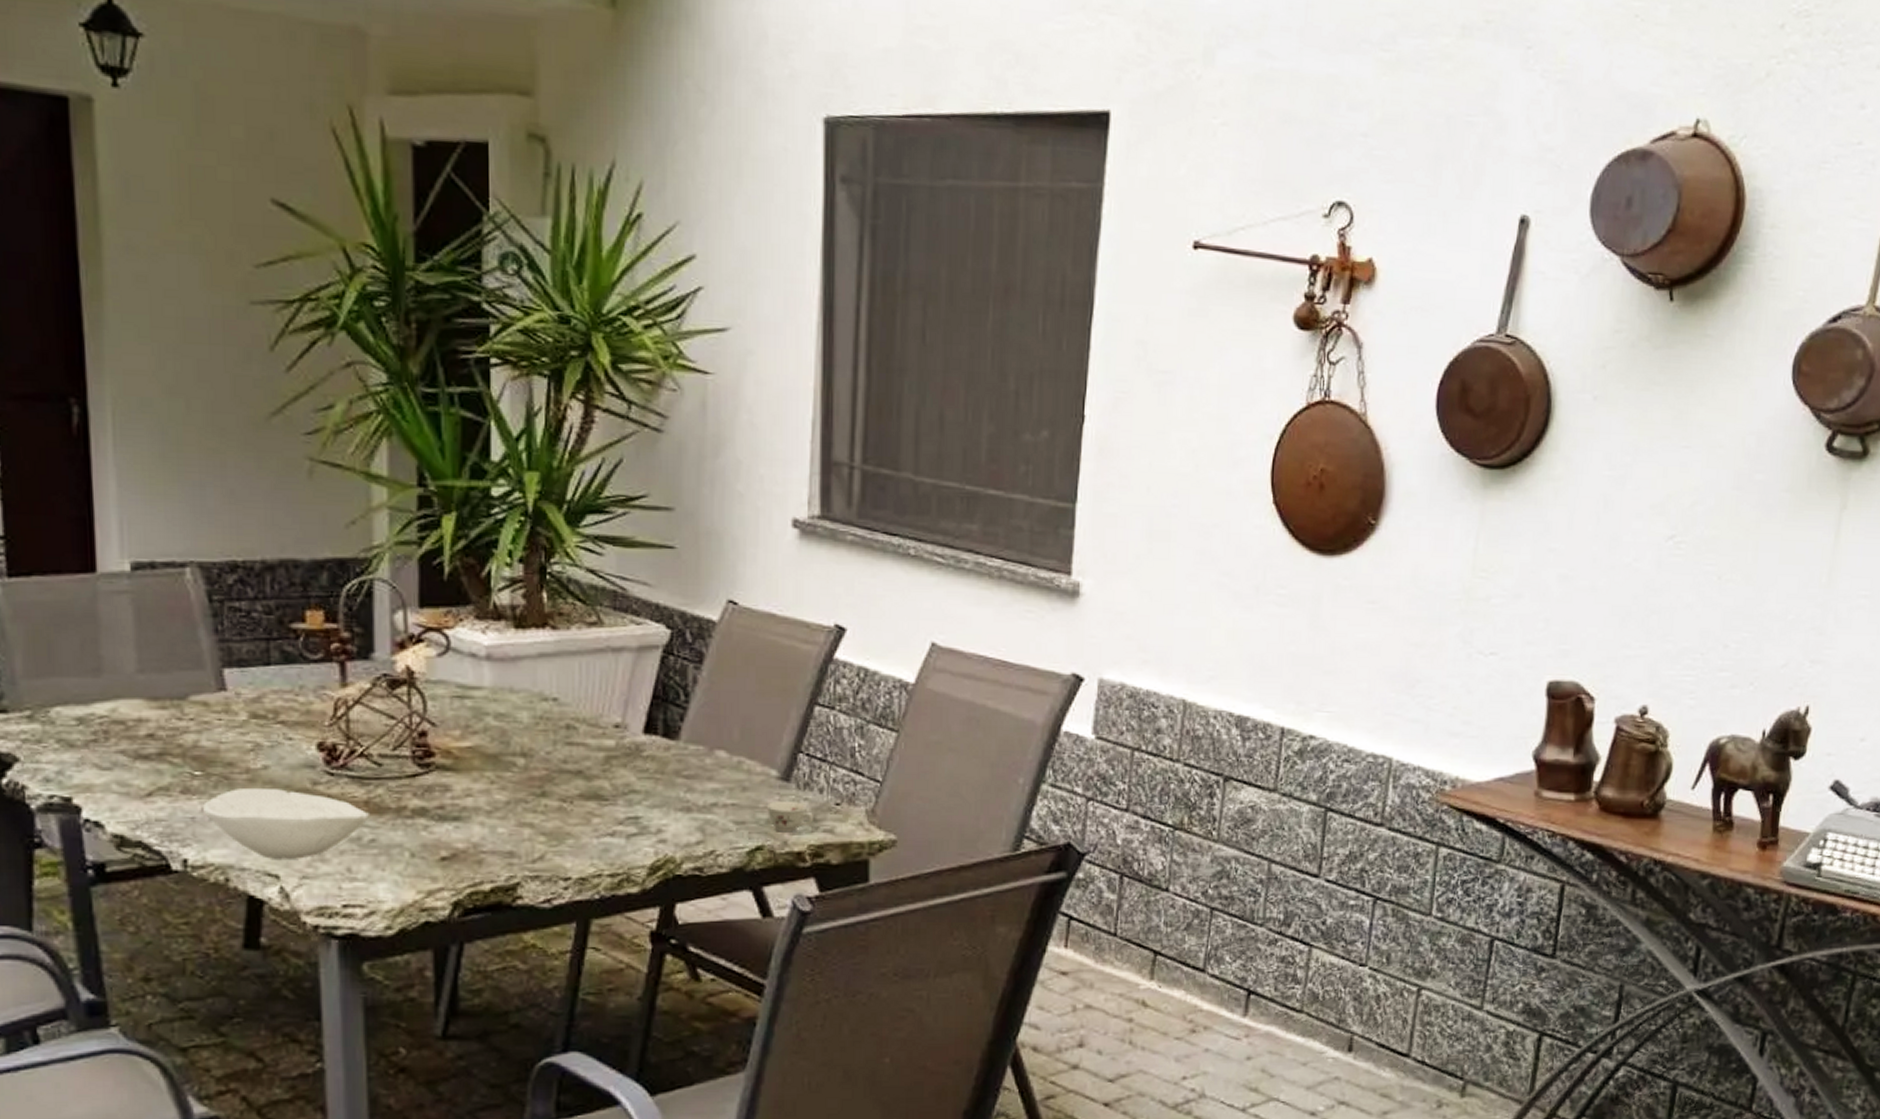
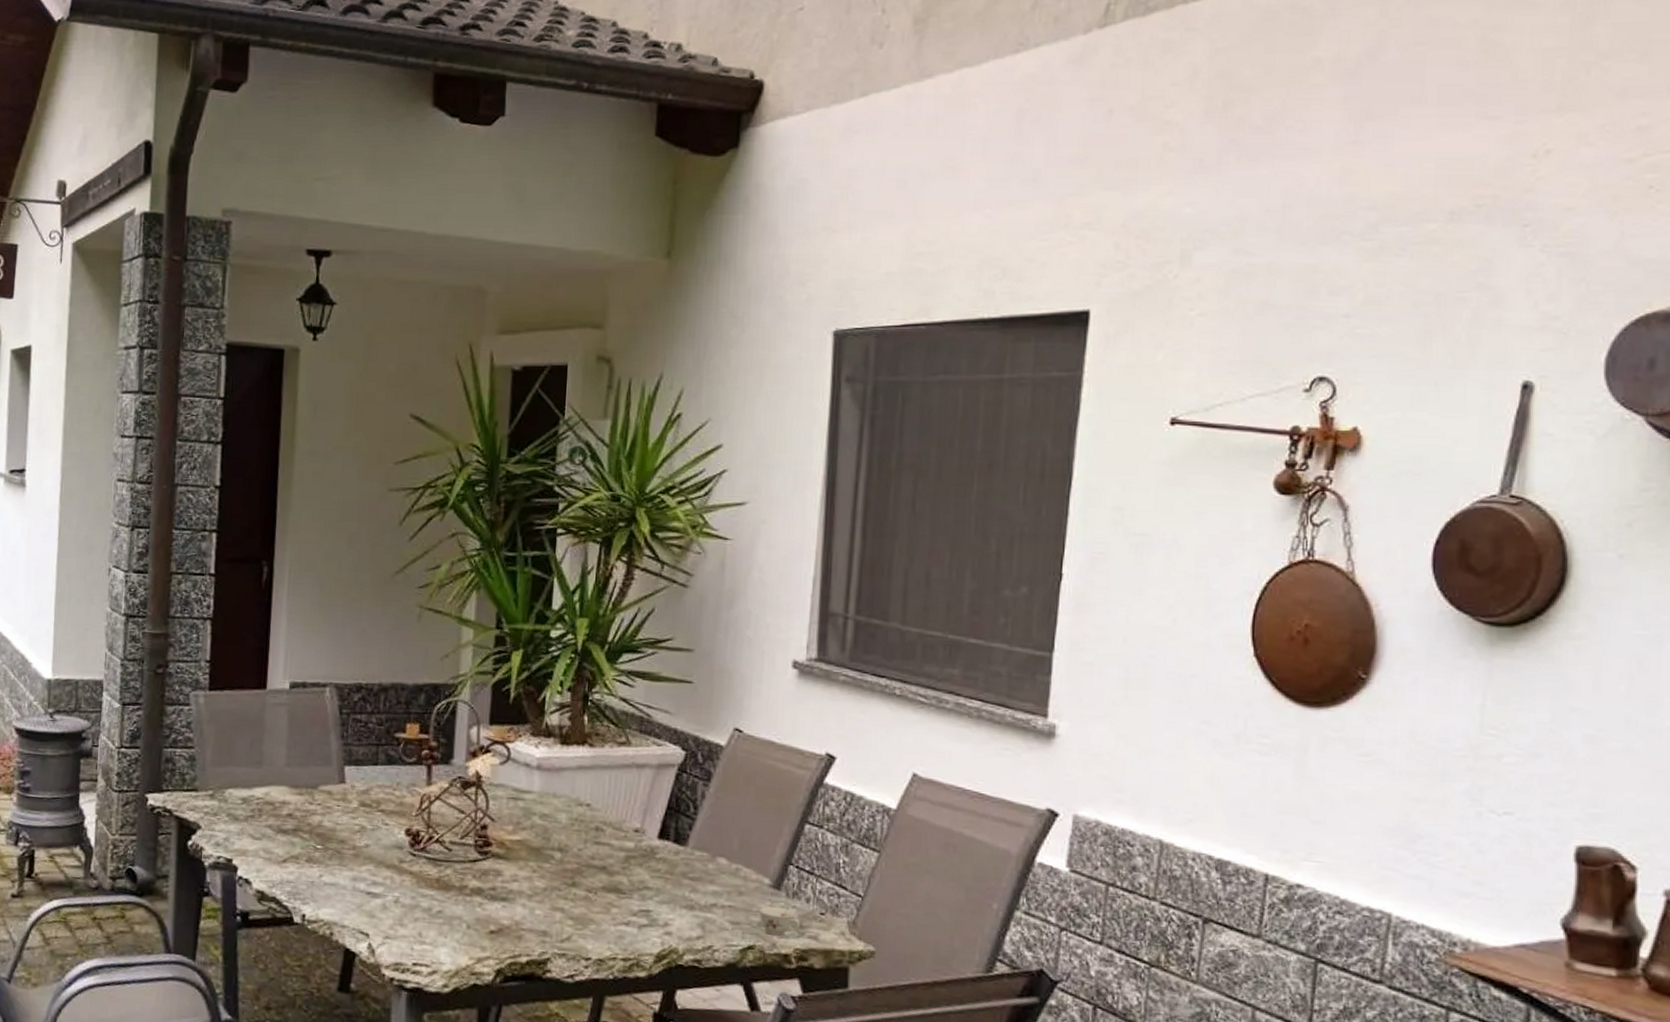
bowl: present [202,787,371,861] -> none [319,861,440,922]

